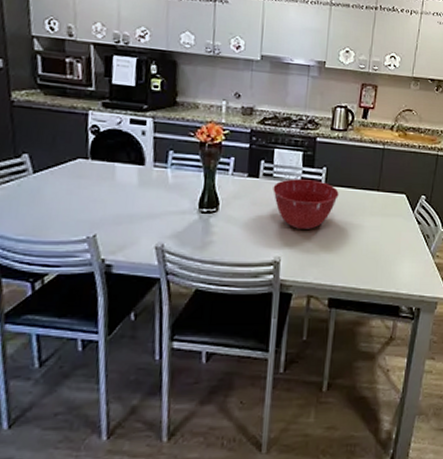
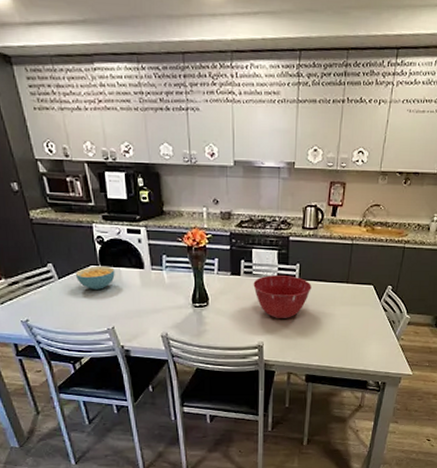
cereal bowl: none [56,159,108,188] -> present [75,266,115,290]

